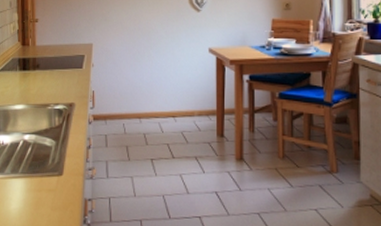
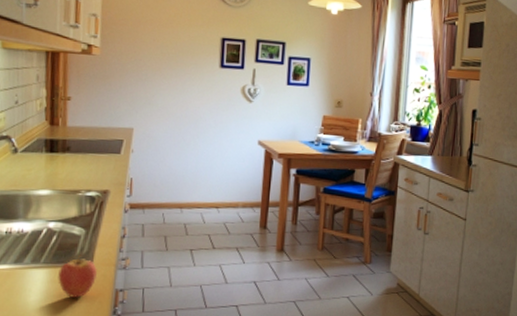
fruit: none [34,164,68,207] -> present [58,253,98,298]

